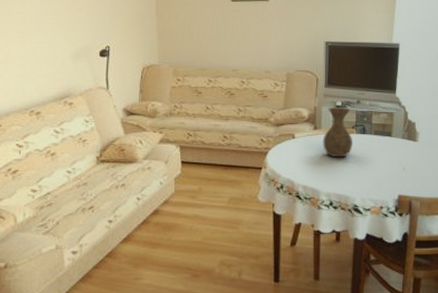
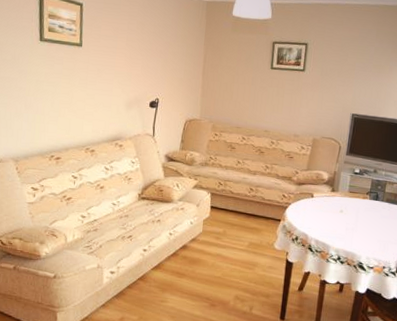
vase: present [323,107,352,158] -> none [338,173,367,220]

